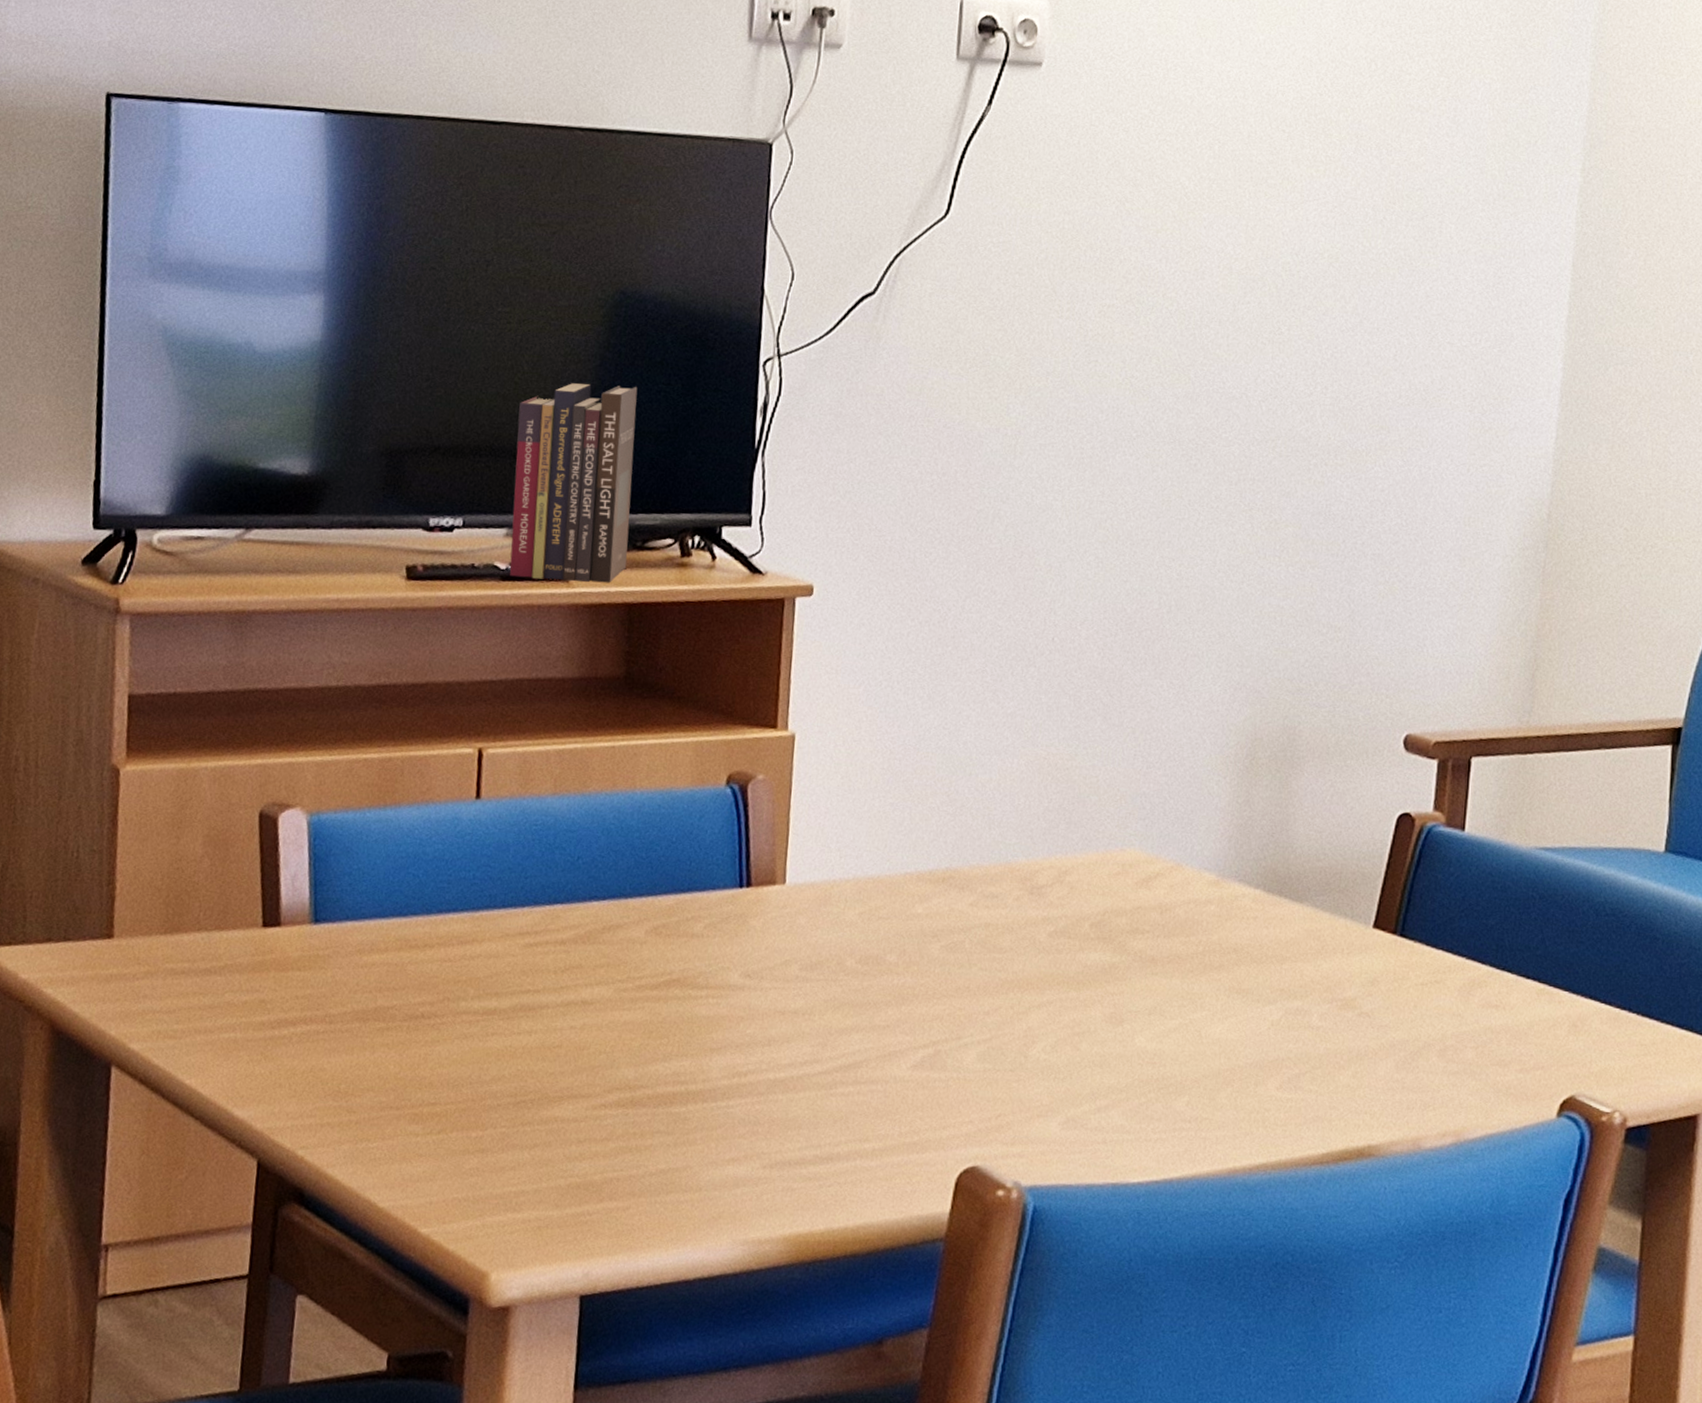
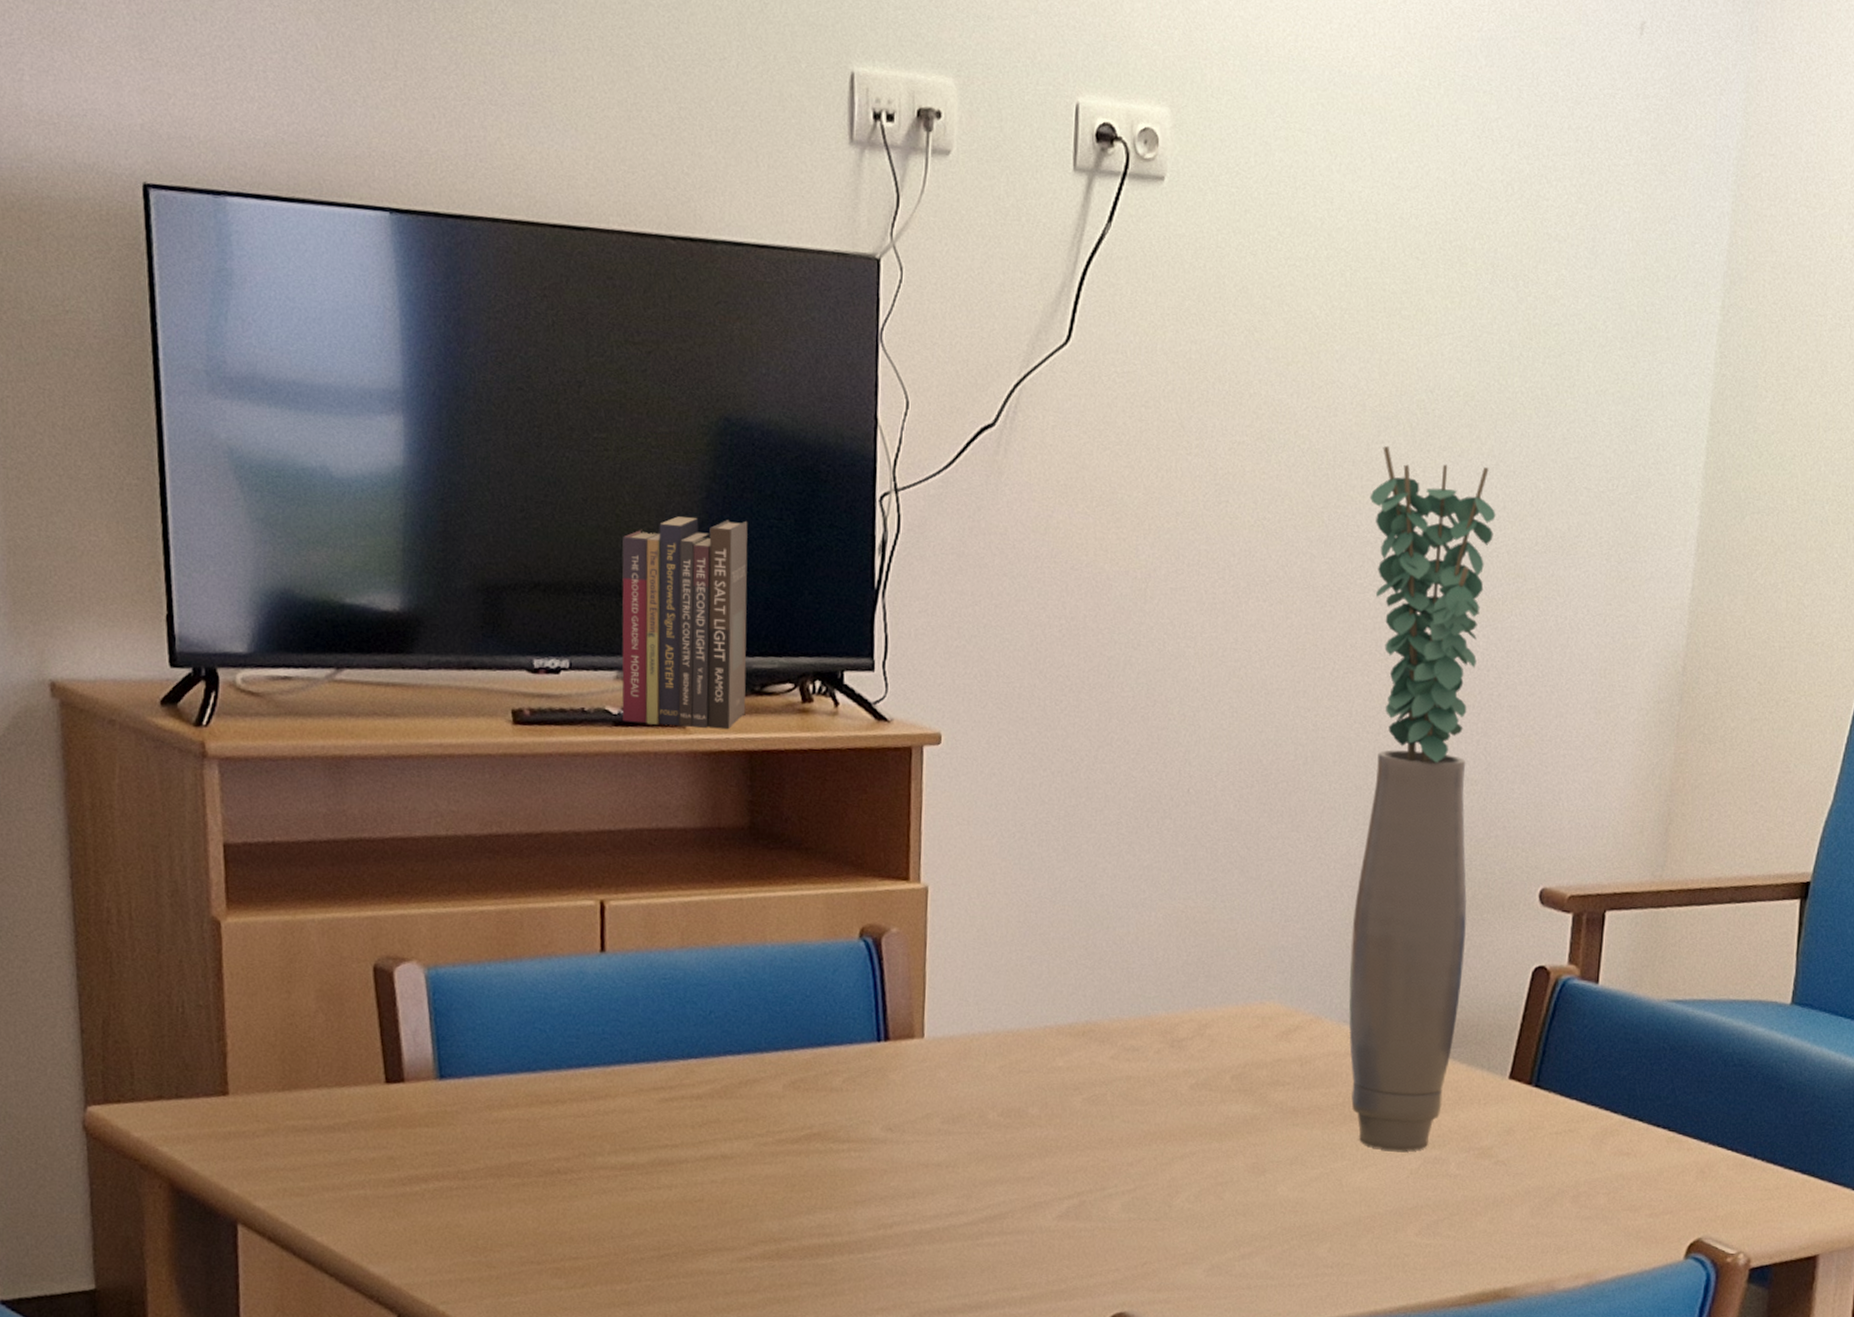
vase: none [1210,307,1360,1001] -> present [1349,446,1496,1151]

